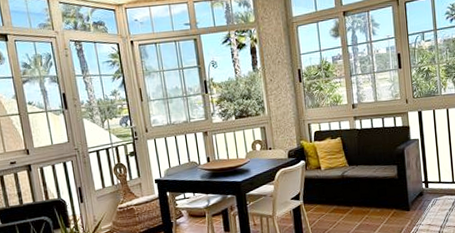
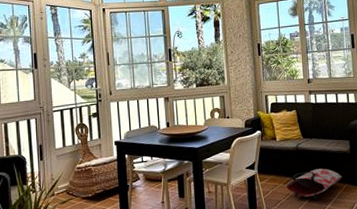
bag: none [332,195,390,226] -> present [286,168,342,199]

